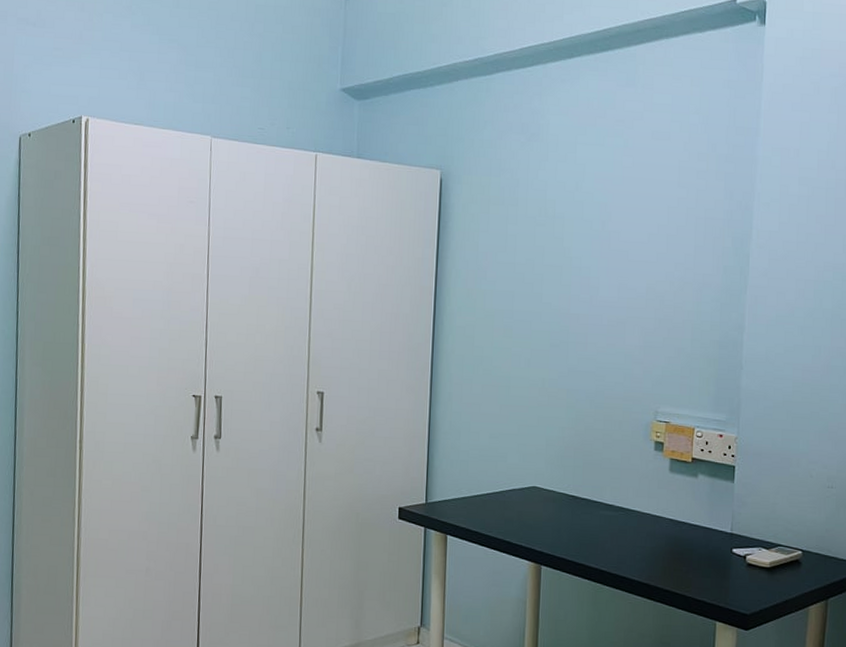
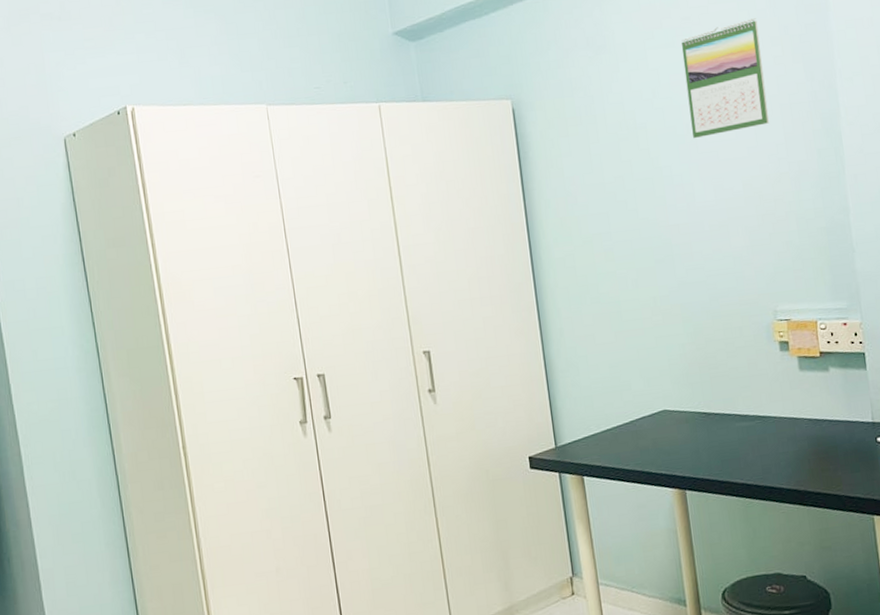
calendar: none [607,131,688,236] -> present [681,18,769,139]

